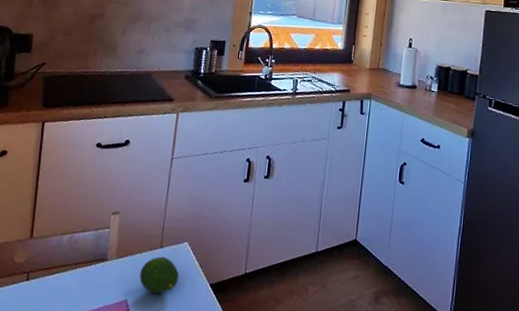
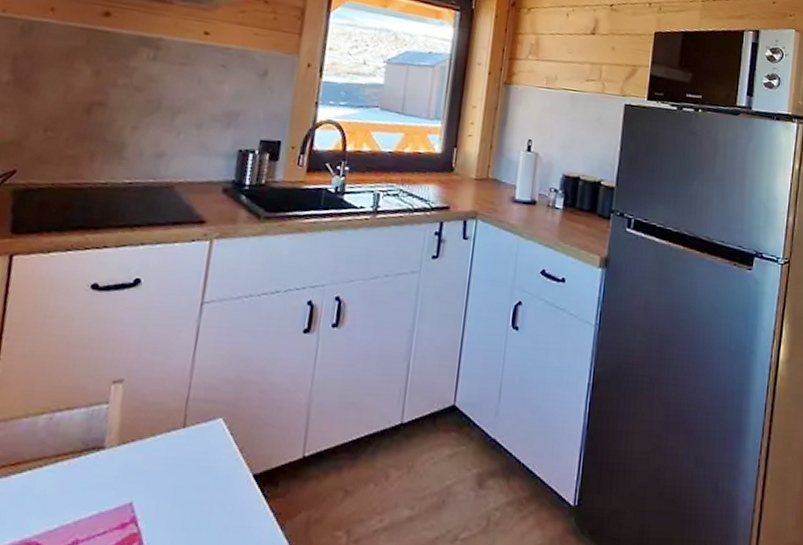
fruit: present [139,256,179,294] -> none [151,439,210,492]

